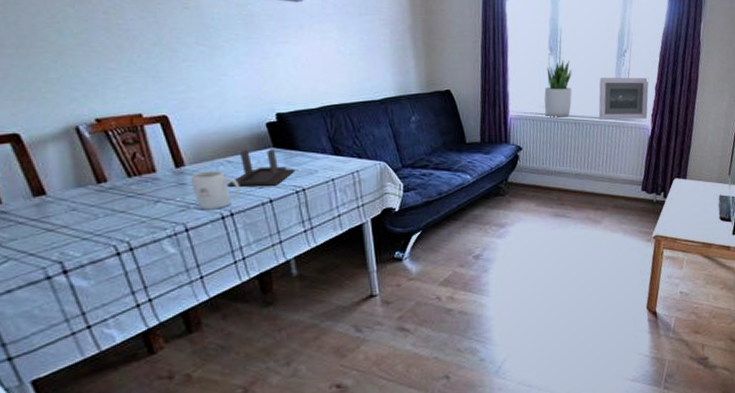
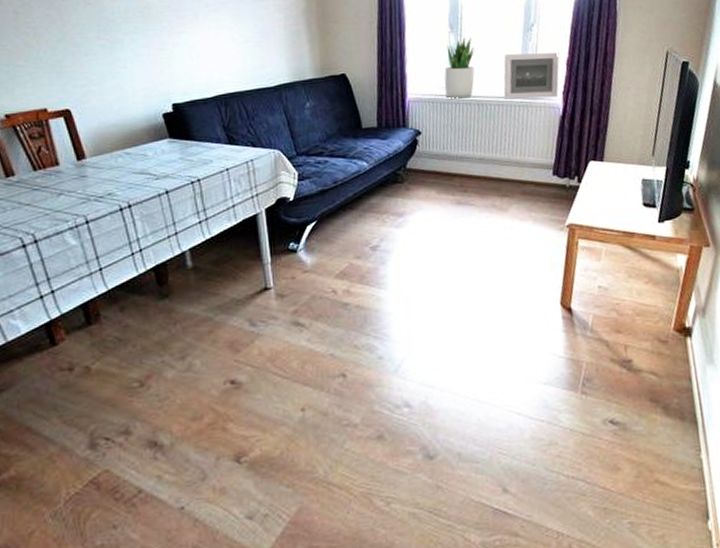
mug: present [191,170,240,210] -> none [92,162,138,202]
napkin holder: present [227,149,296,187] -> none [125,139,191,178]

